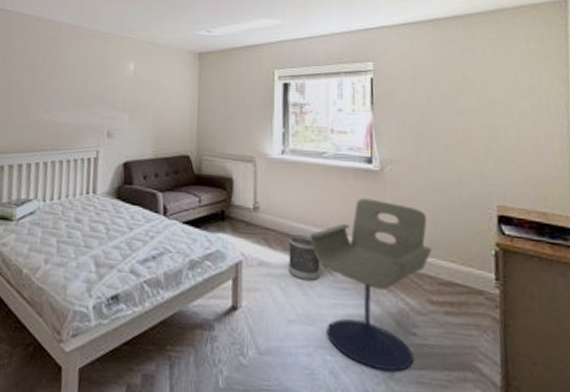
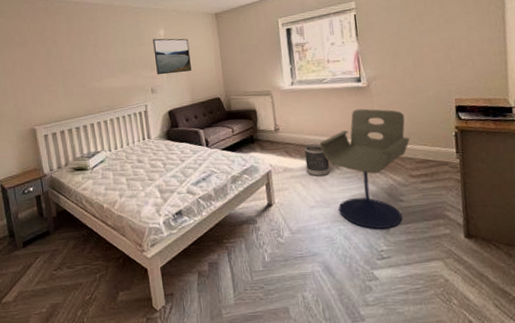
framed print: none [117,72,162,118] -> present [153,38,191,75]

